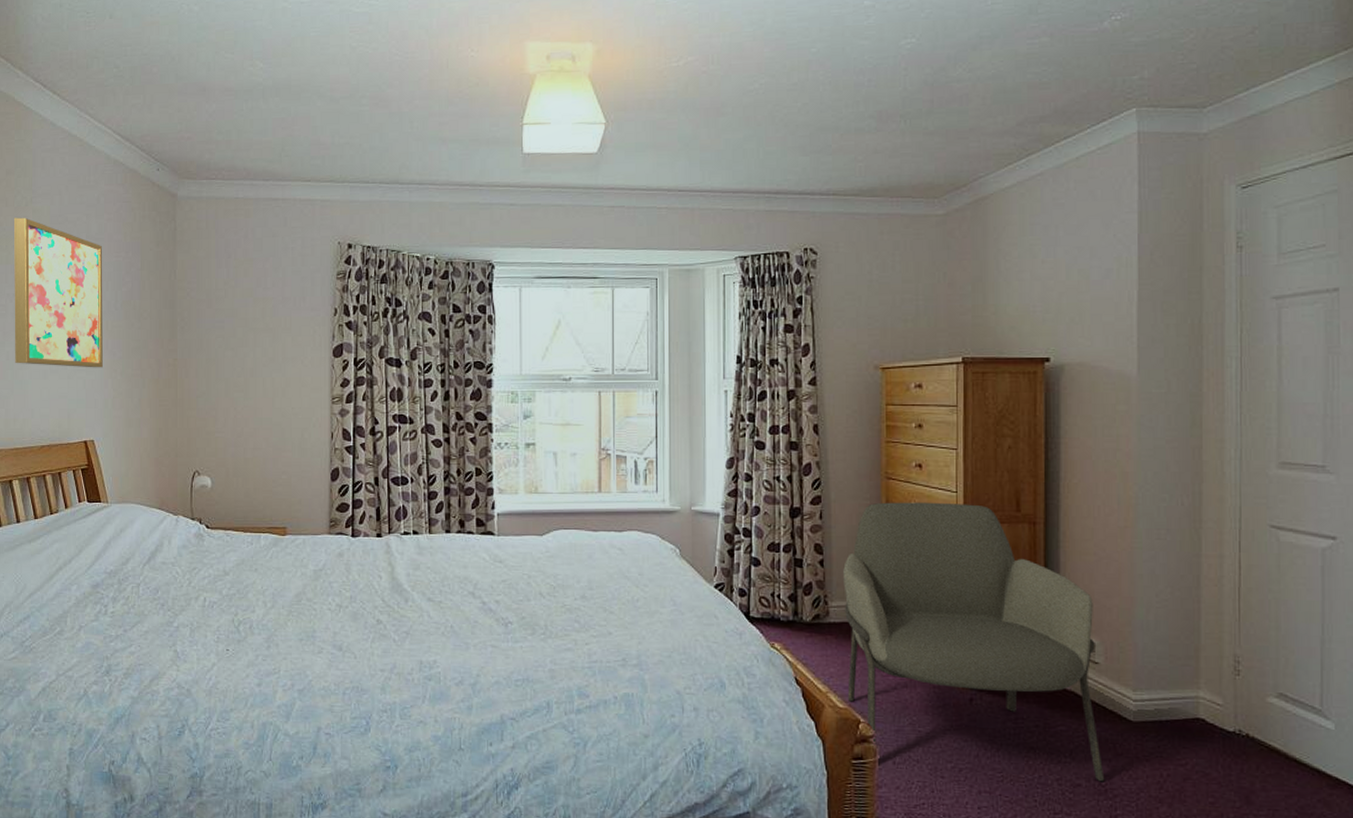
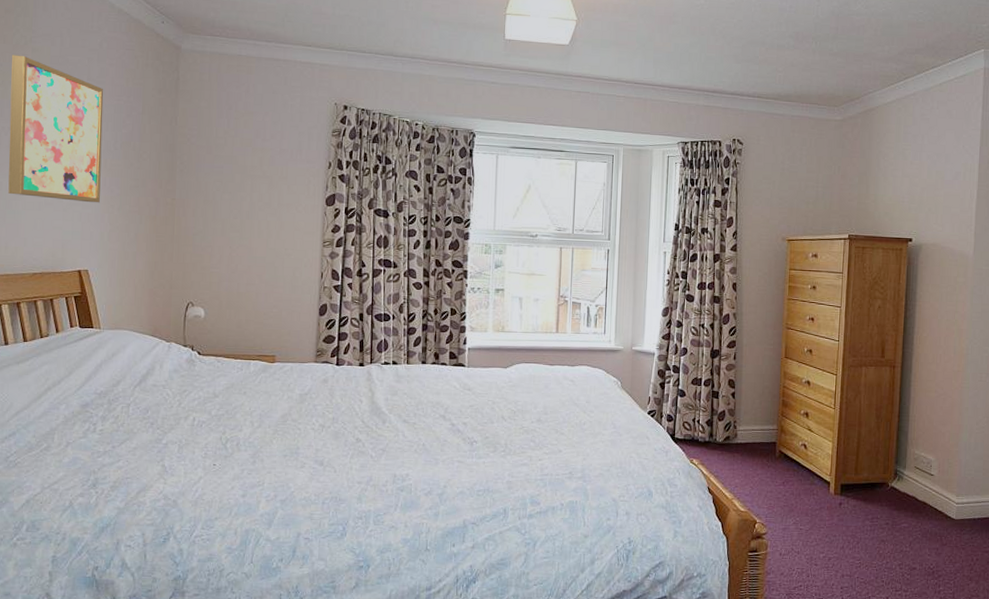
armchair: present [843,502,1105,782] -> none [748,347,933,566]

